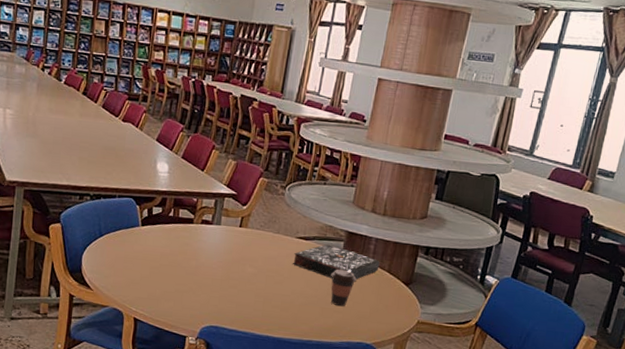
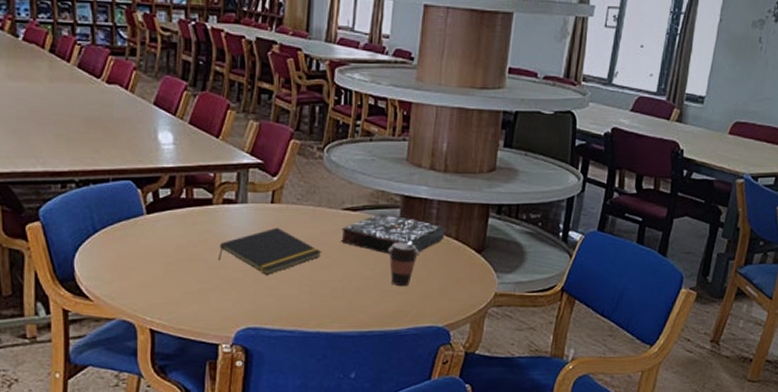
notepad: none [193,247,277,285] -> present [217,227,322,275]

